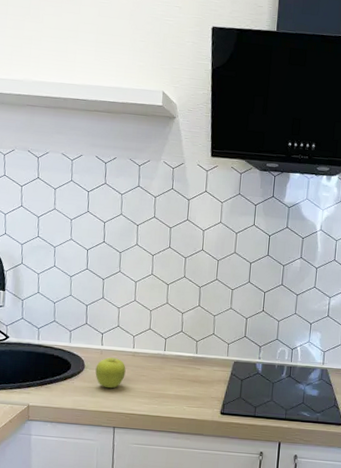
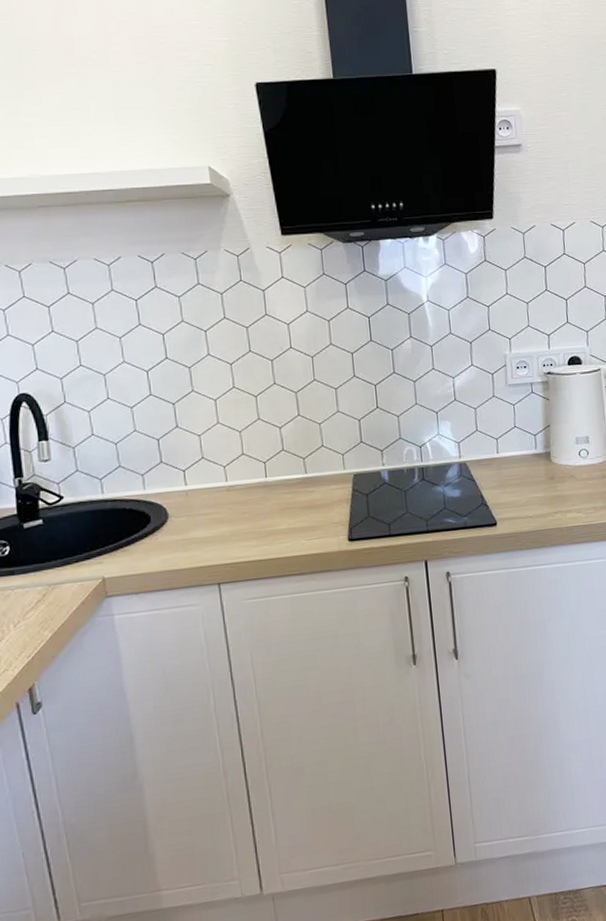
fruit: present [95,357,126,389] -> none [182,497,222,537]

